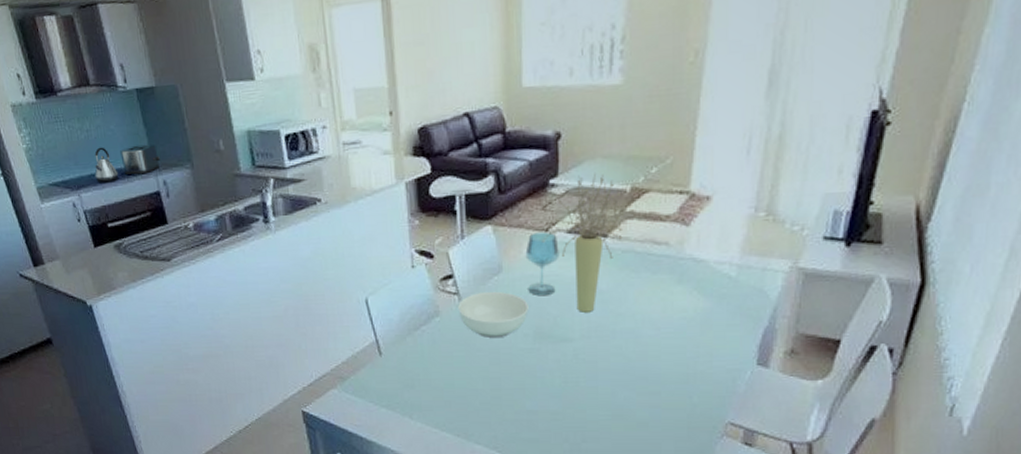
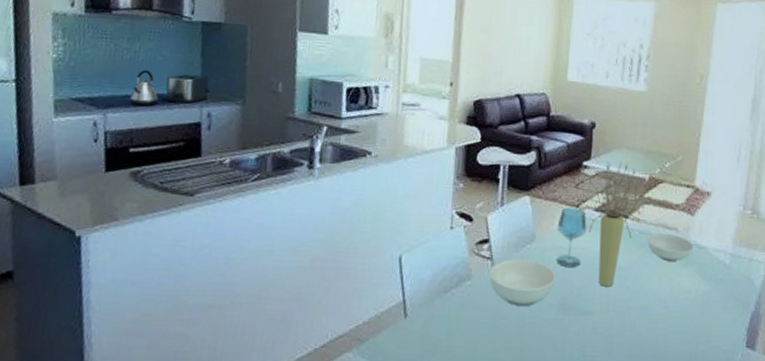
bowl: none [631,249,690,280] -> present [647,233,694,261]

